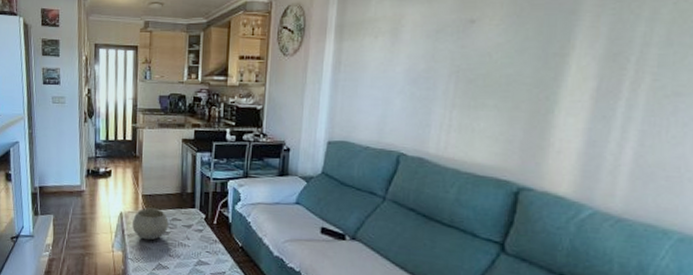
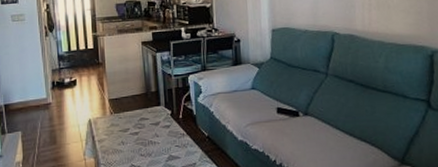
bowl: present [132,208,169,241] -> none [102,111,137,143]

